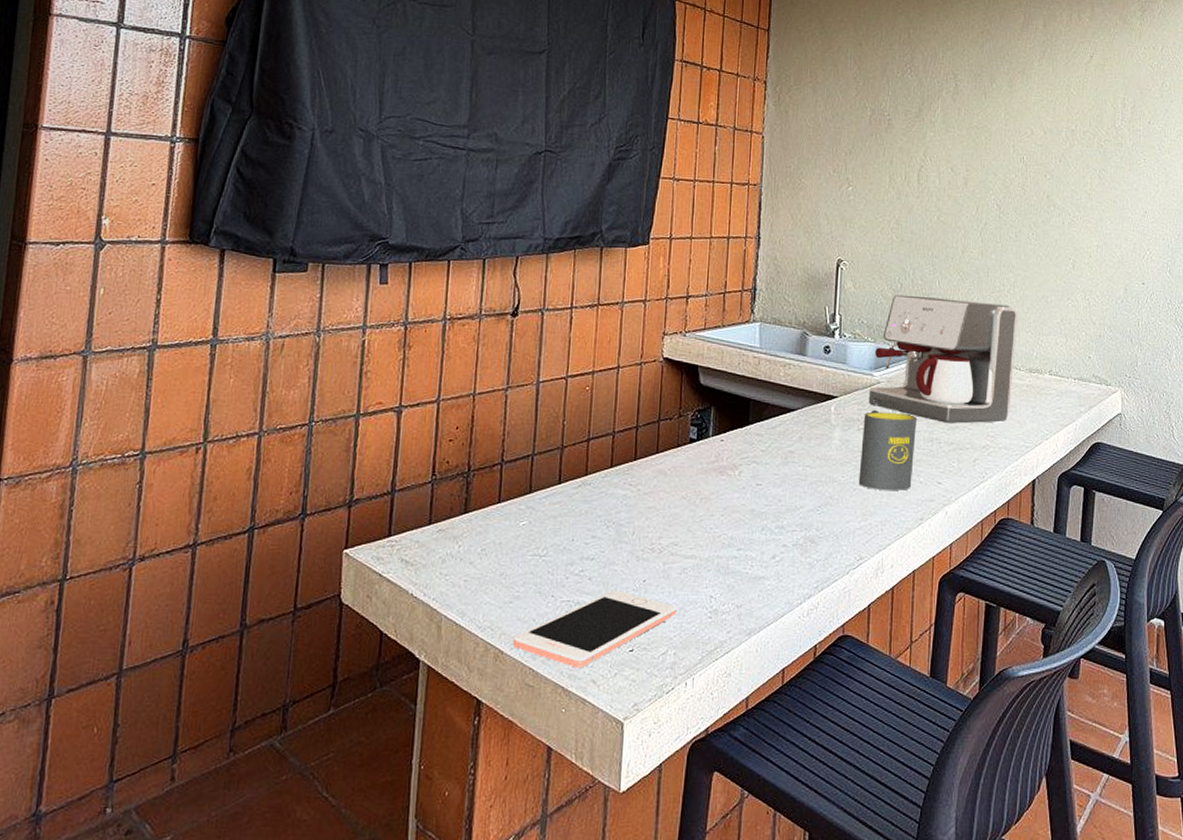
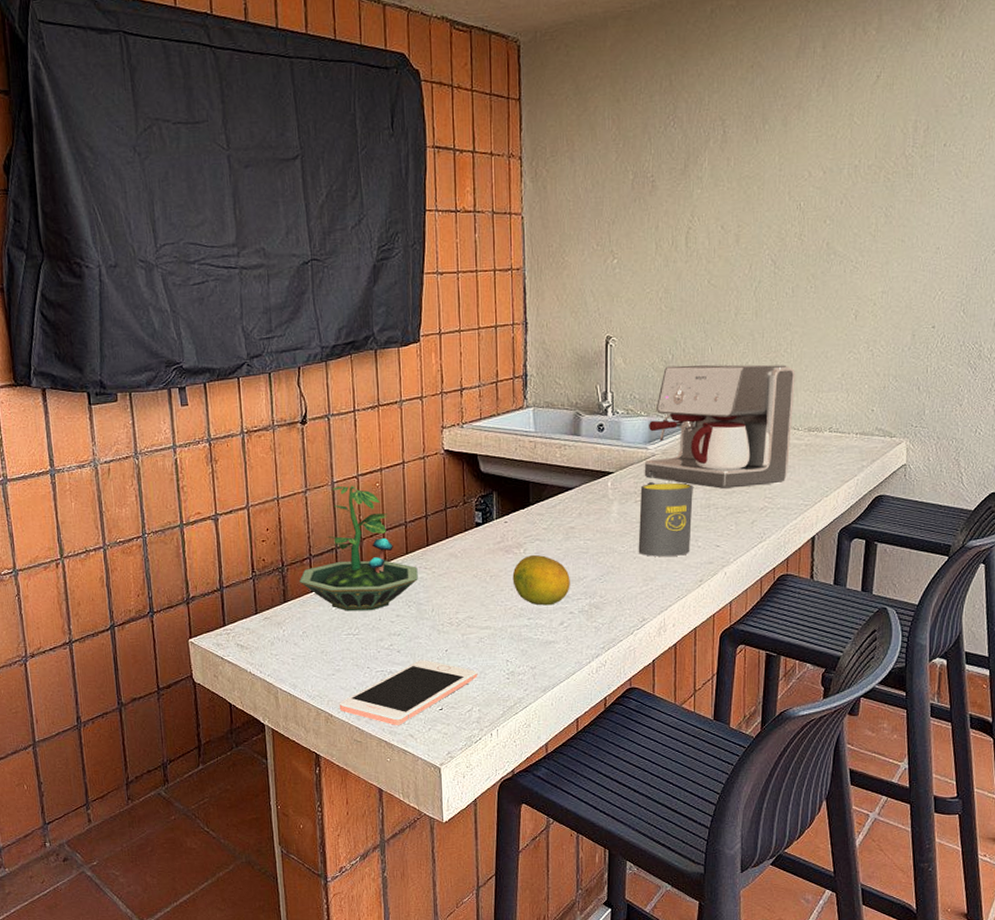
terrarium: none [486,386,622,529] -> present [299,485,418,612]
fruit: none [724,478,786,536] -> present [512,554,570,606]

